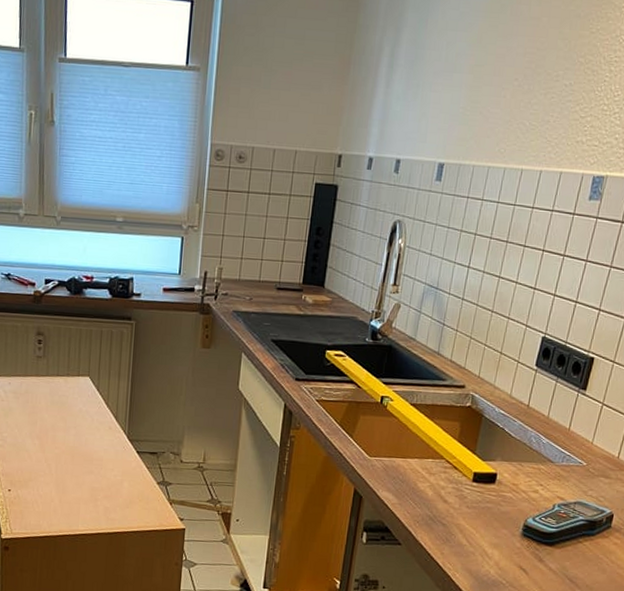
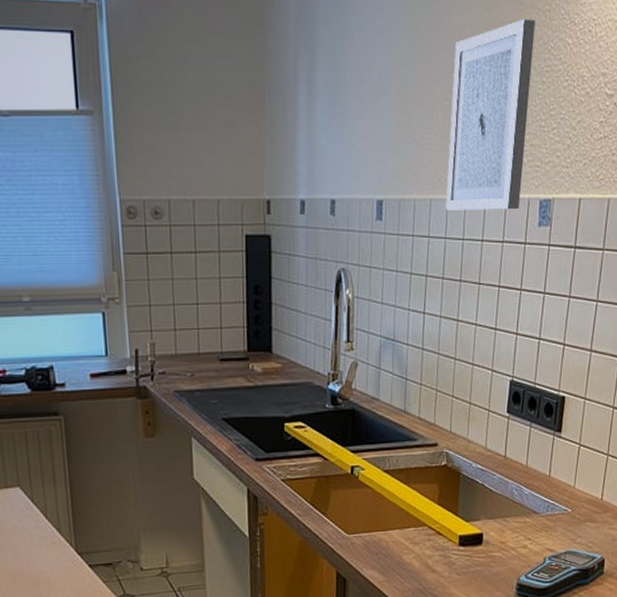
wall art: none [502,14,611,183] -> present [445,20,536,210]

